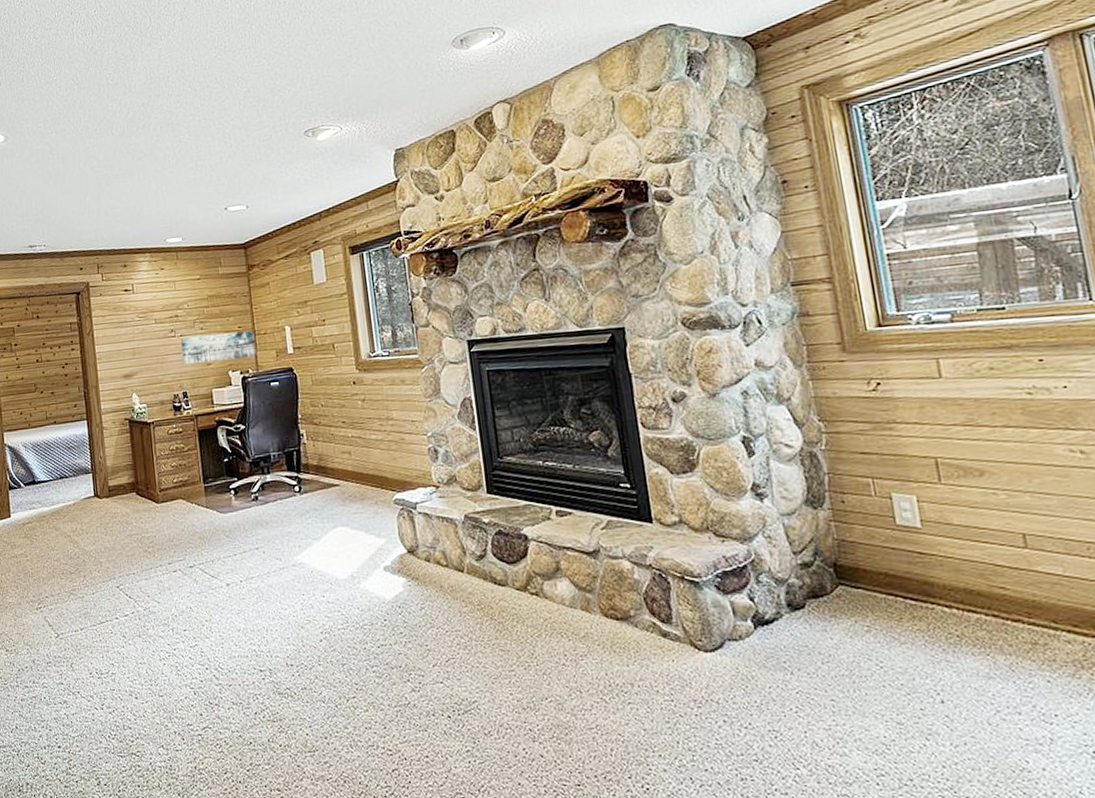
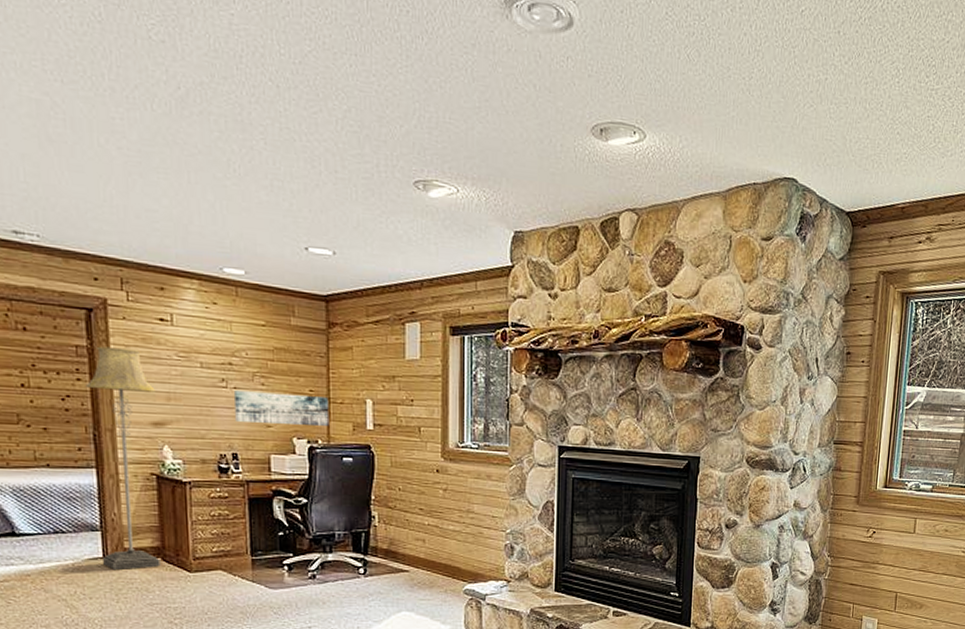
floor lamp: none [77,318,136,506] -> present [85,346,161,569]

